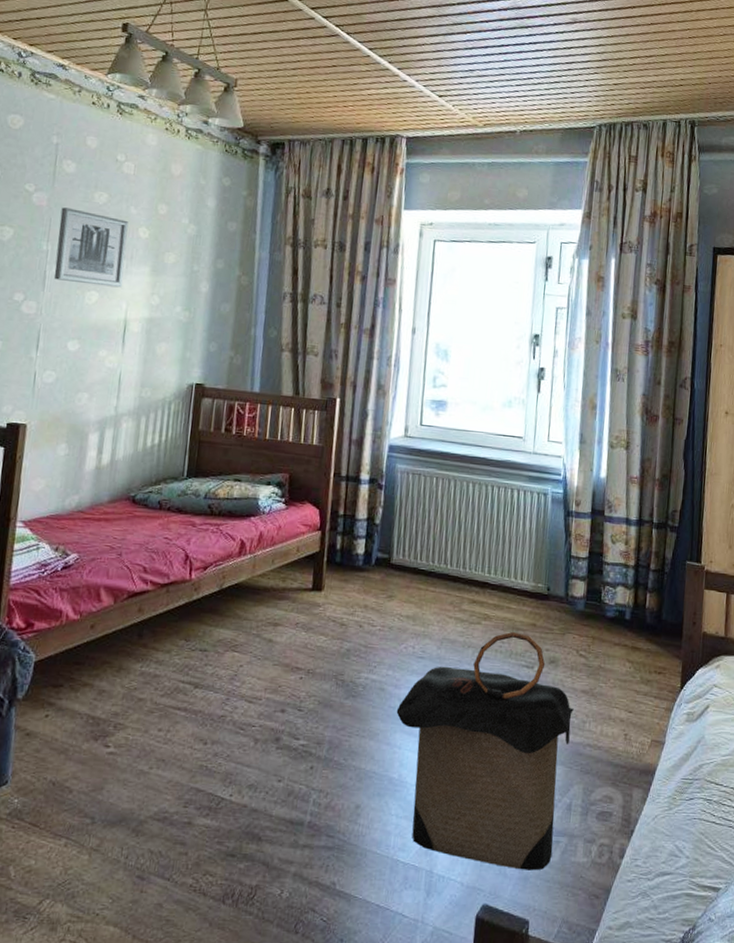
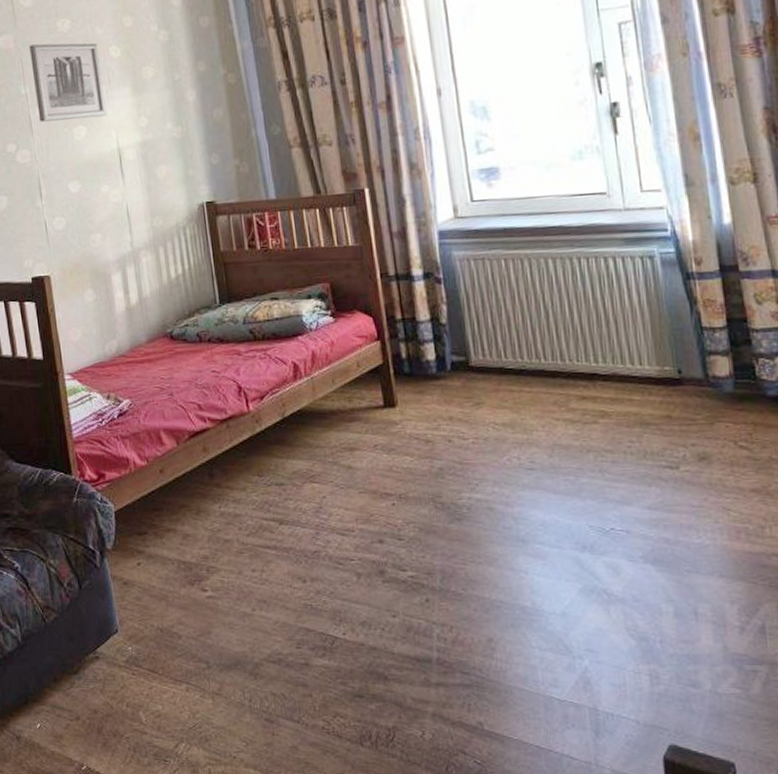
laundry hamper: present [396,631,574,871] -> none [513,427,750,705]

